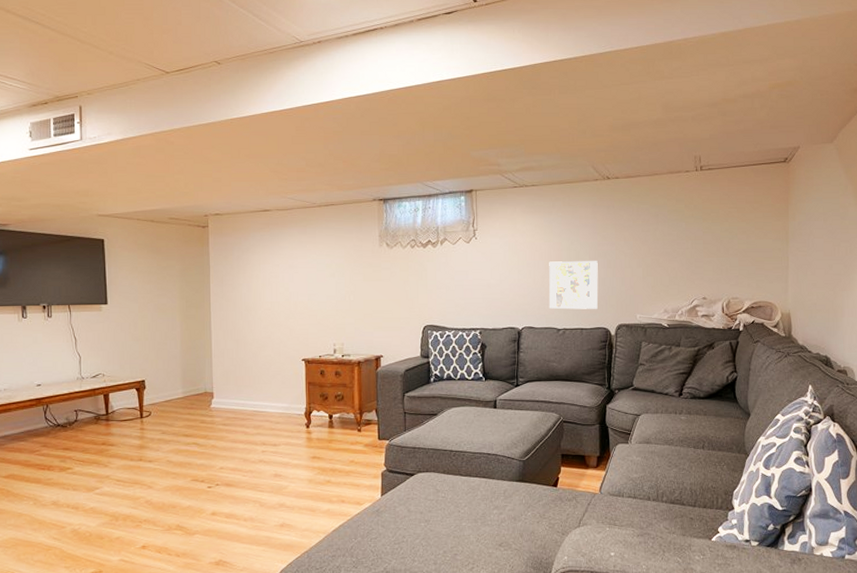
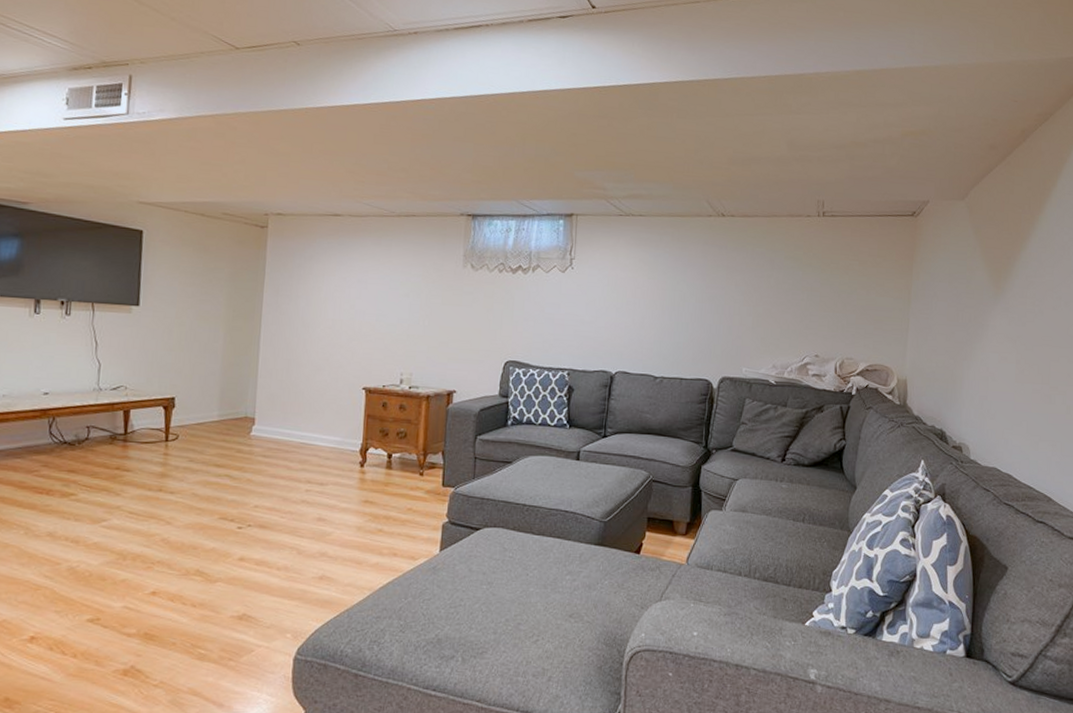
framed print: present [549,261,598,310] -> none [647,301,705,358]

